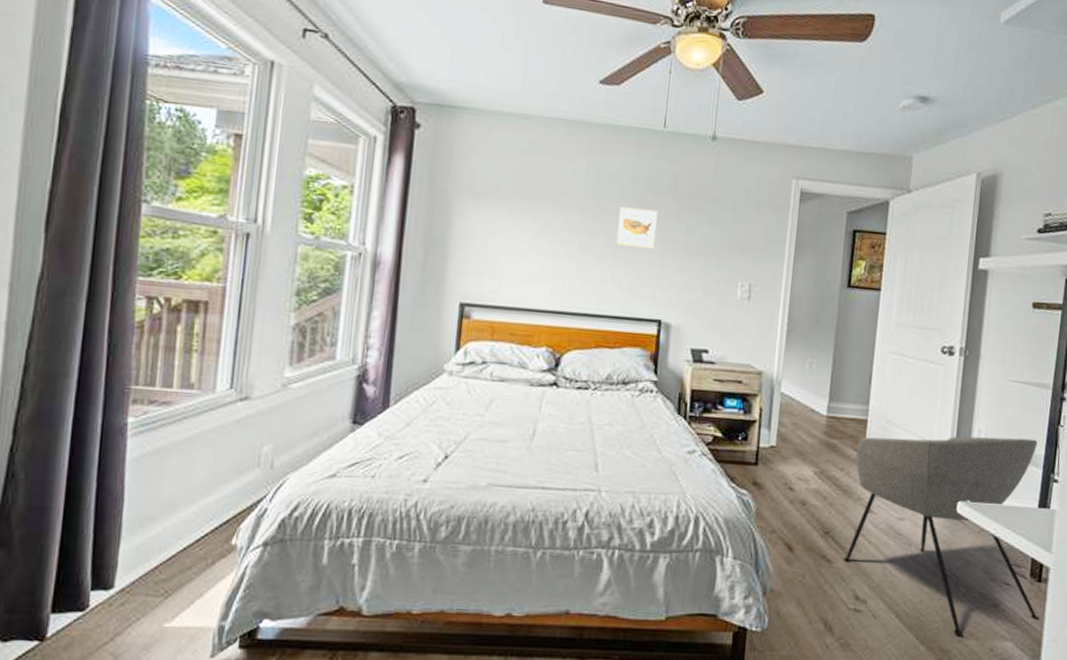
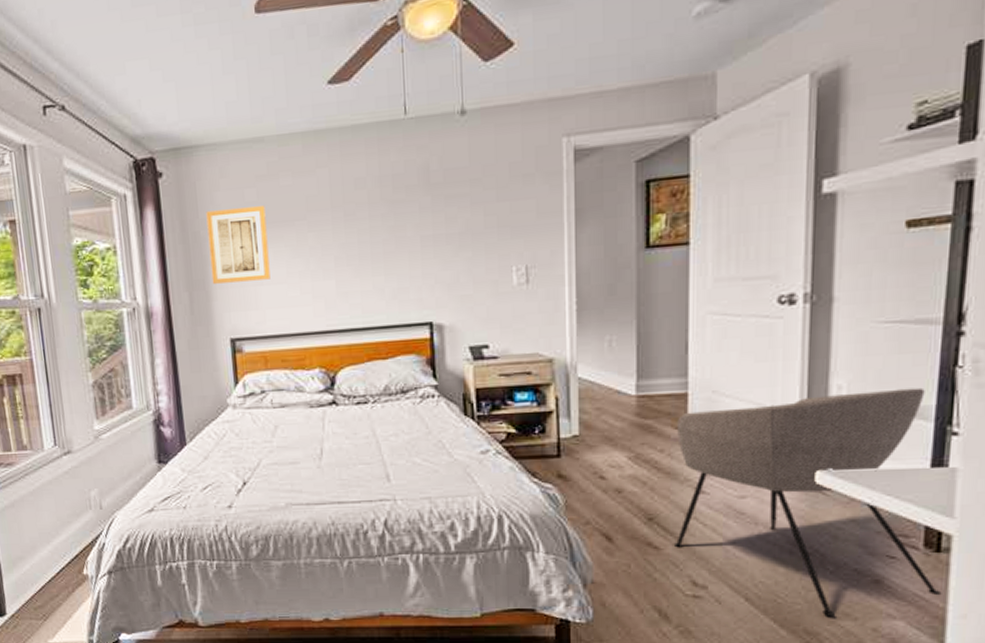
wall art: none [451,172,520,251] -> present [206,206,271,284]
wall art: present [615,206,658,250] -> none [370,207,414,254]

